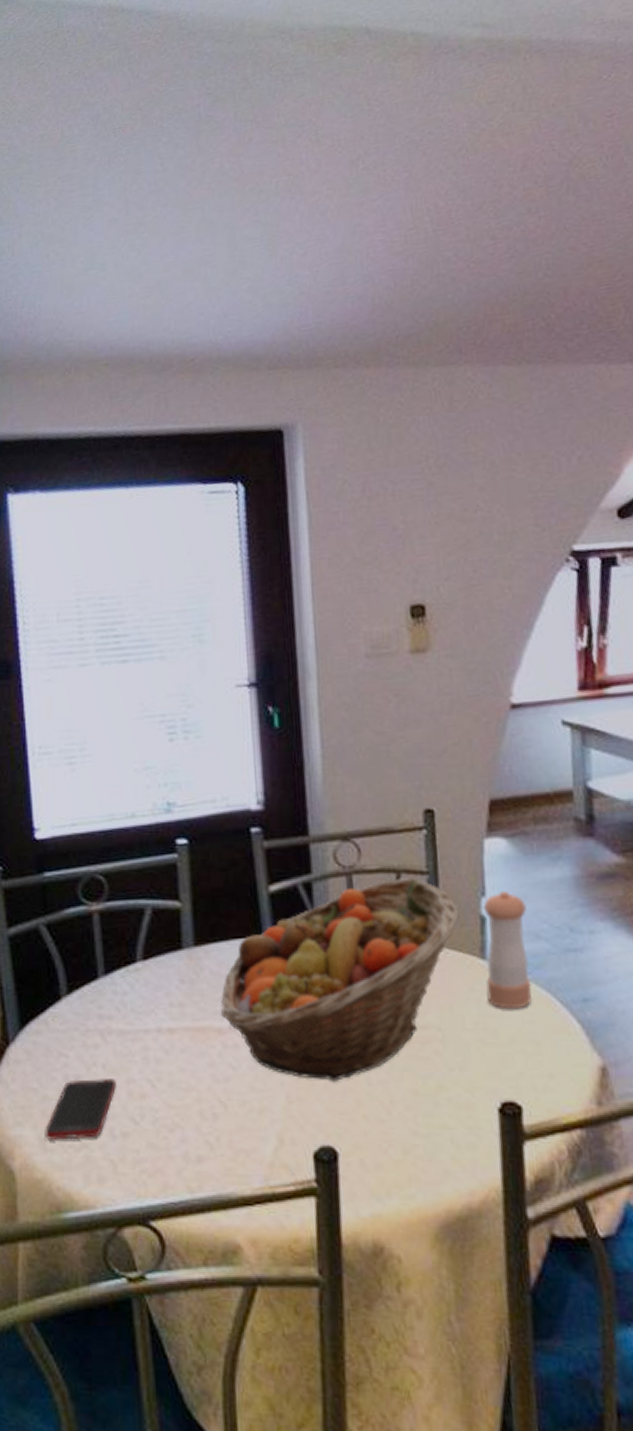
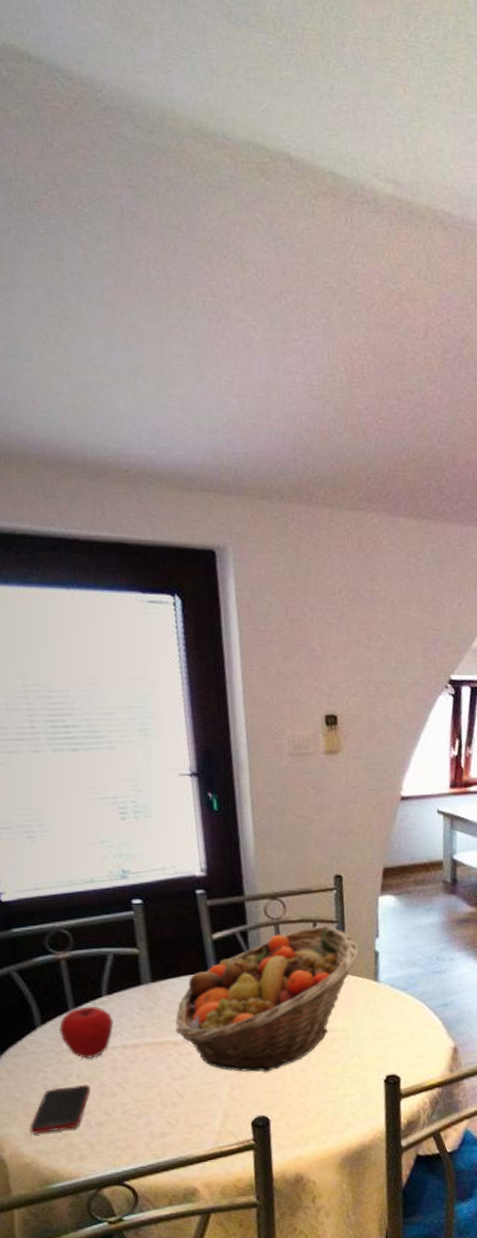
apple: none [86,973,148,1043] -> present [59,1005,114,1059]
pepper shaker: present [484,891,532,1010] -> none [377,933,409,1015]

